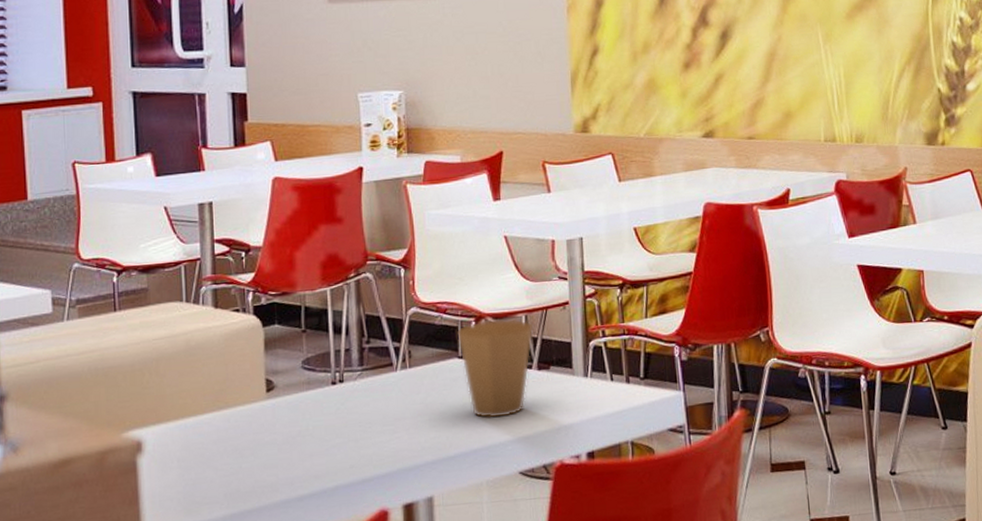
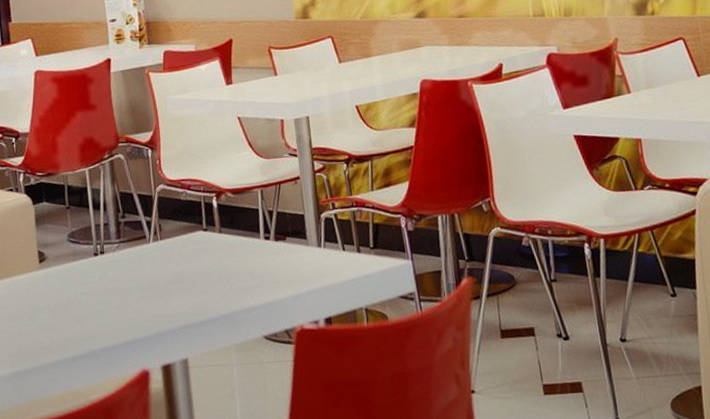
paper cup: present [456,319,534,419] -> none [200,193,270,286]

